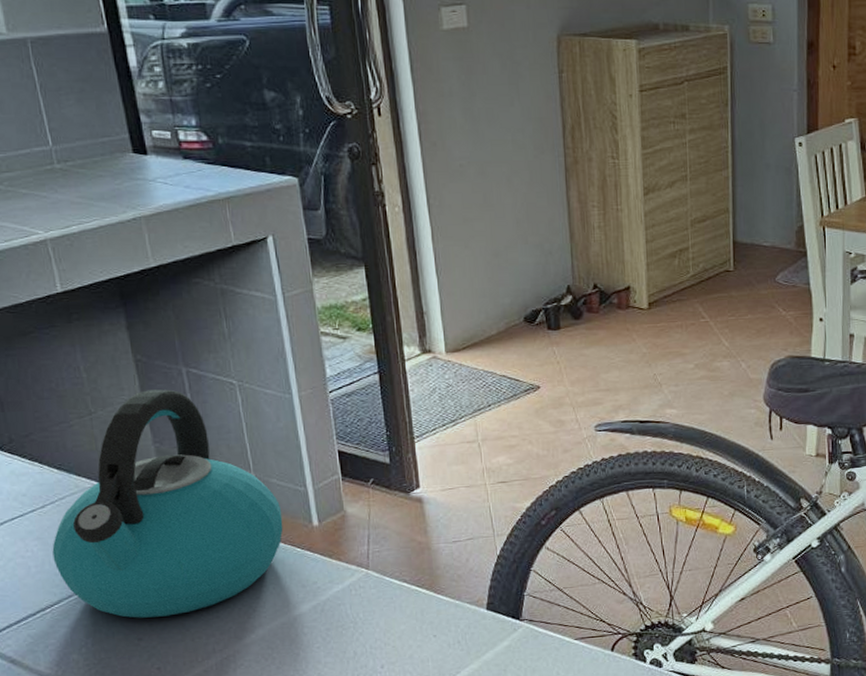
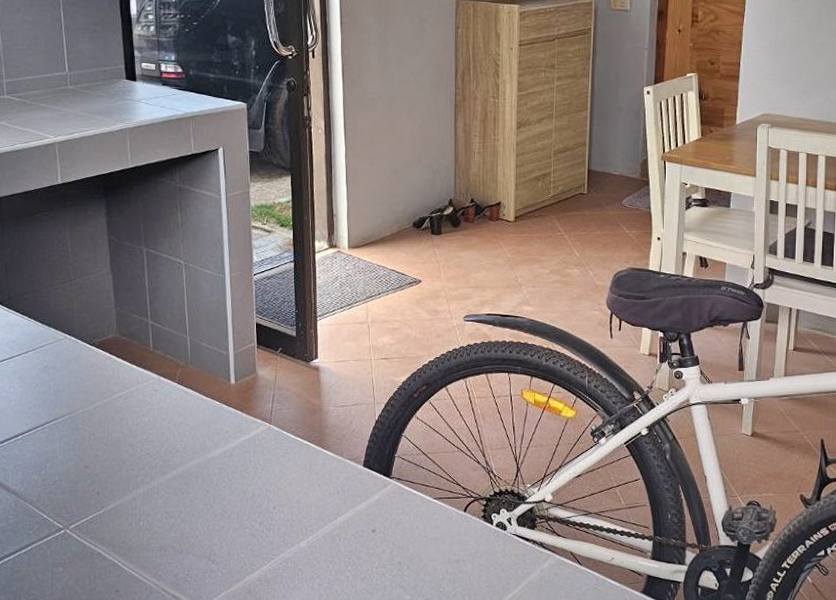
kettle: present [52,389,283,618] -> none [29,264,207,450]

